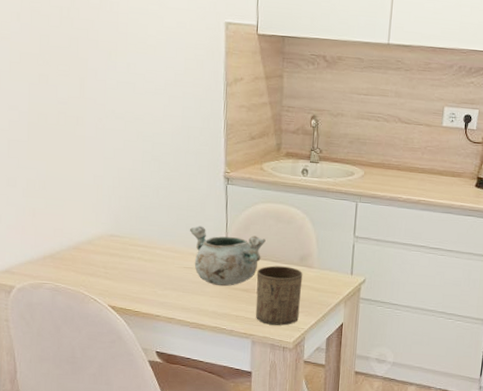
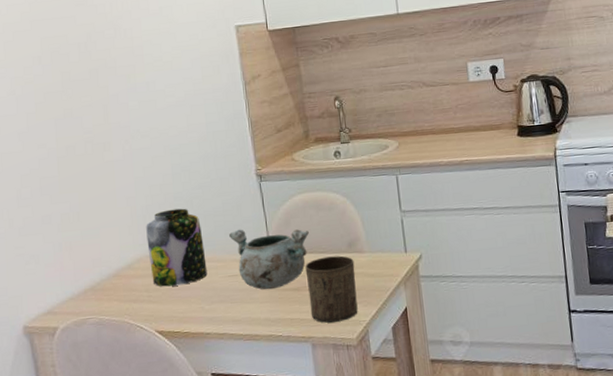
jar: none [109,194,165,268] -> present [146,208,207,287]

